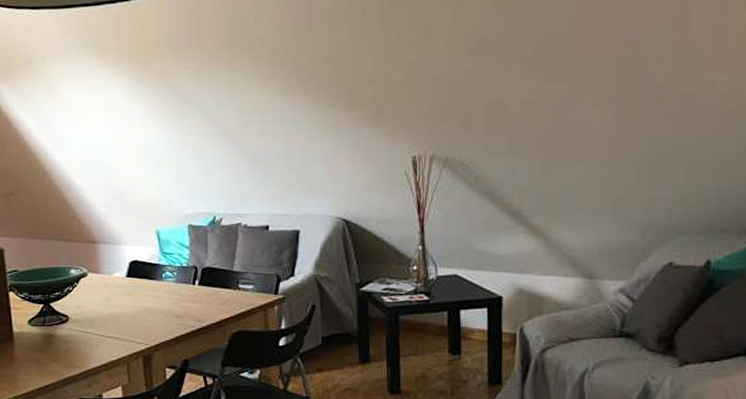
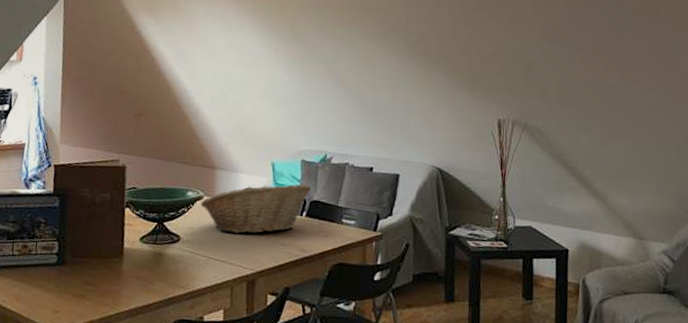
fruit basket: none [85,250,203,308] -> present [200,183,312,234]

